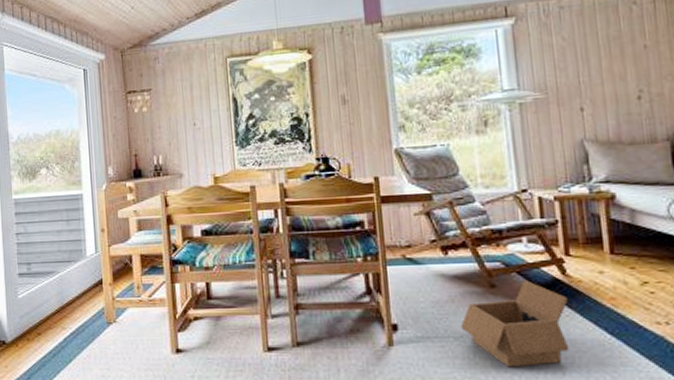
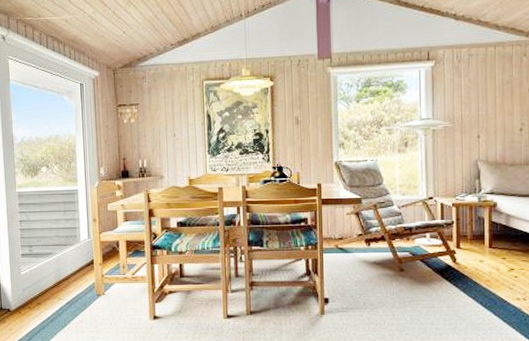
box: present [460,280,570,368] -> none [376,266,456,331]

